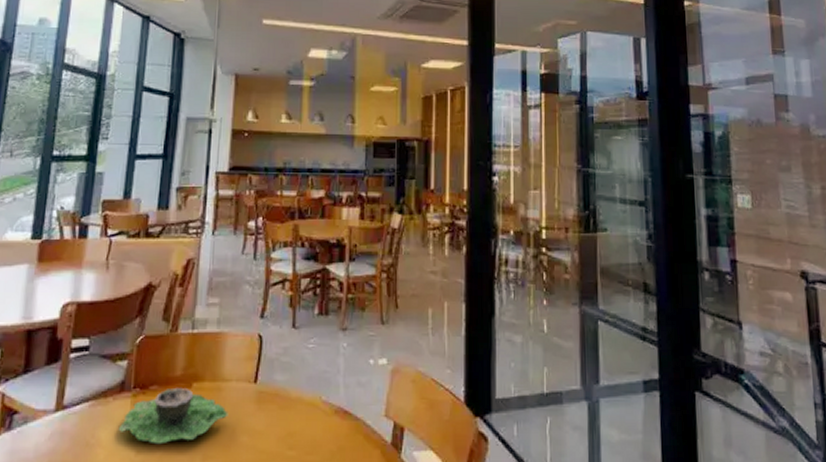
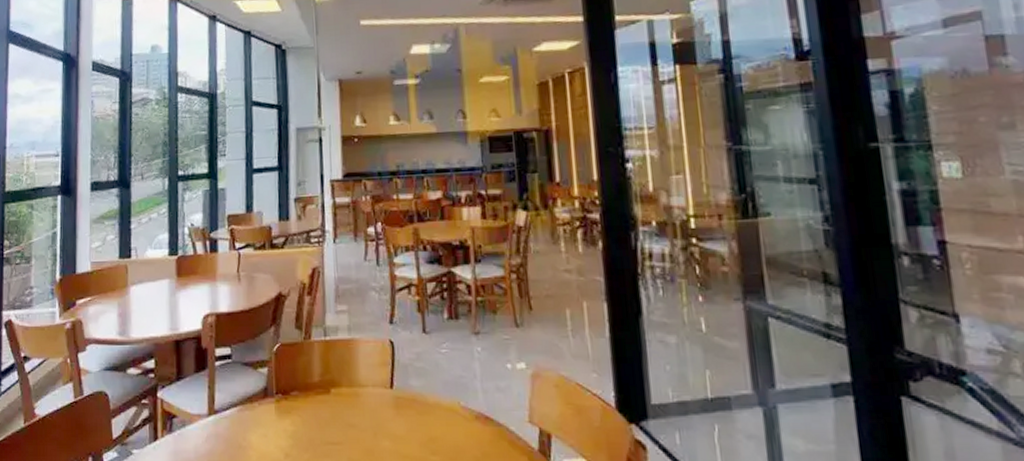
succulent planter: present [118,387,228,445] -> none [266,393,368,448]

